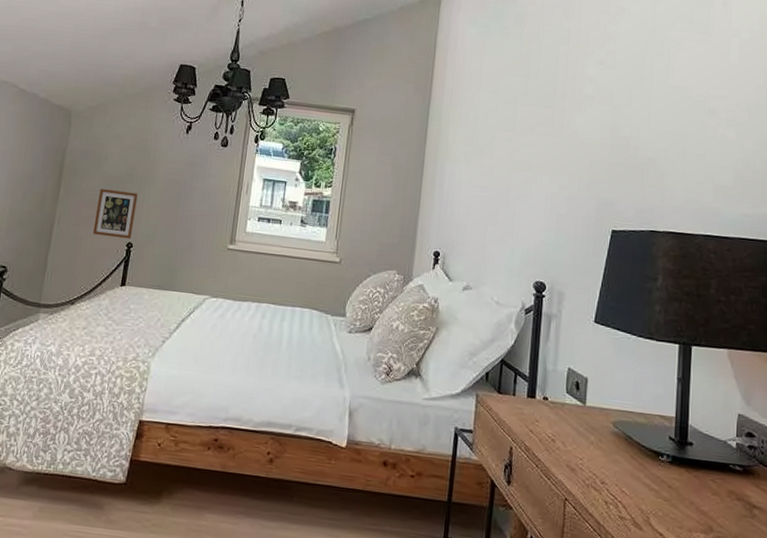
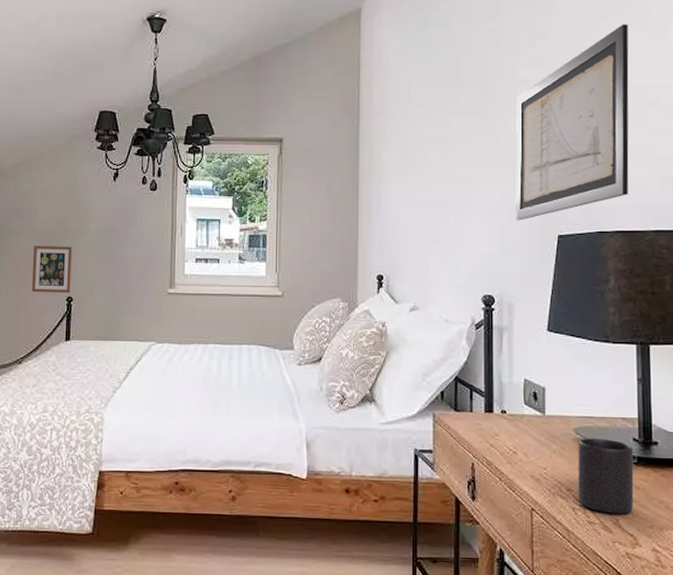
wall art: none [572,35,693,212] -> present [516,24,629,221]
mug: none [611,432,669,512] -> present [578,438,634,514]

